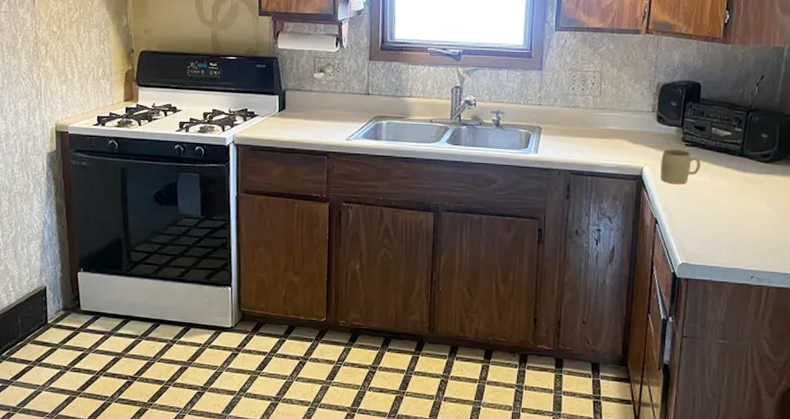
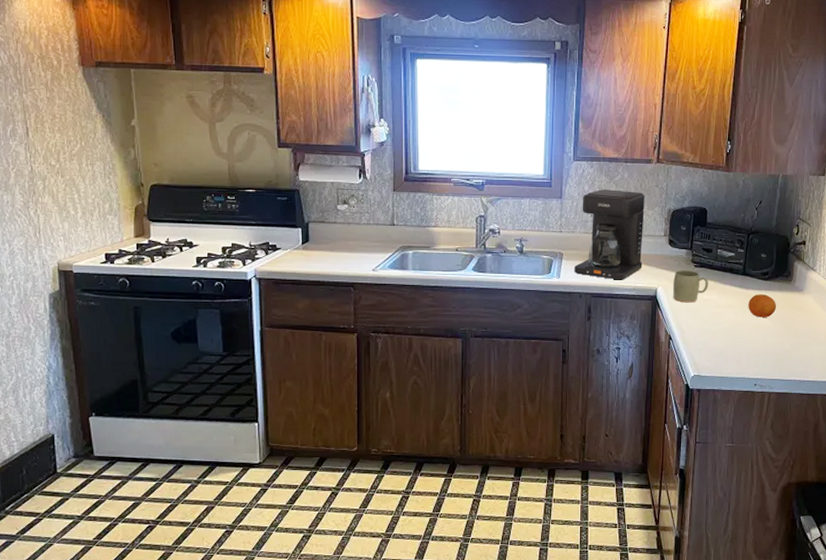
coffee maker: none [553,61,632,158] -> present [574,189,645,280]
fruit: none [745,178,778,204] -> present [748,294,776,317]

